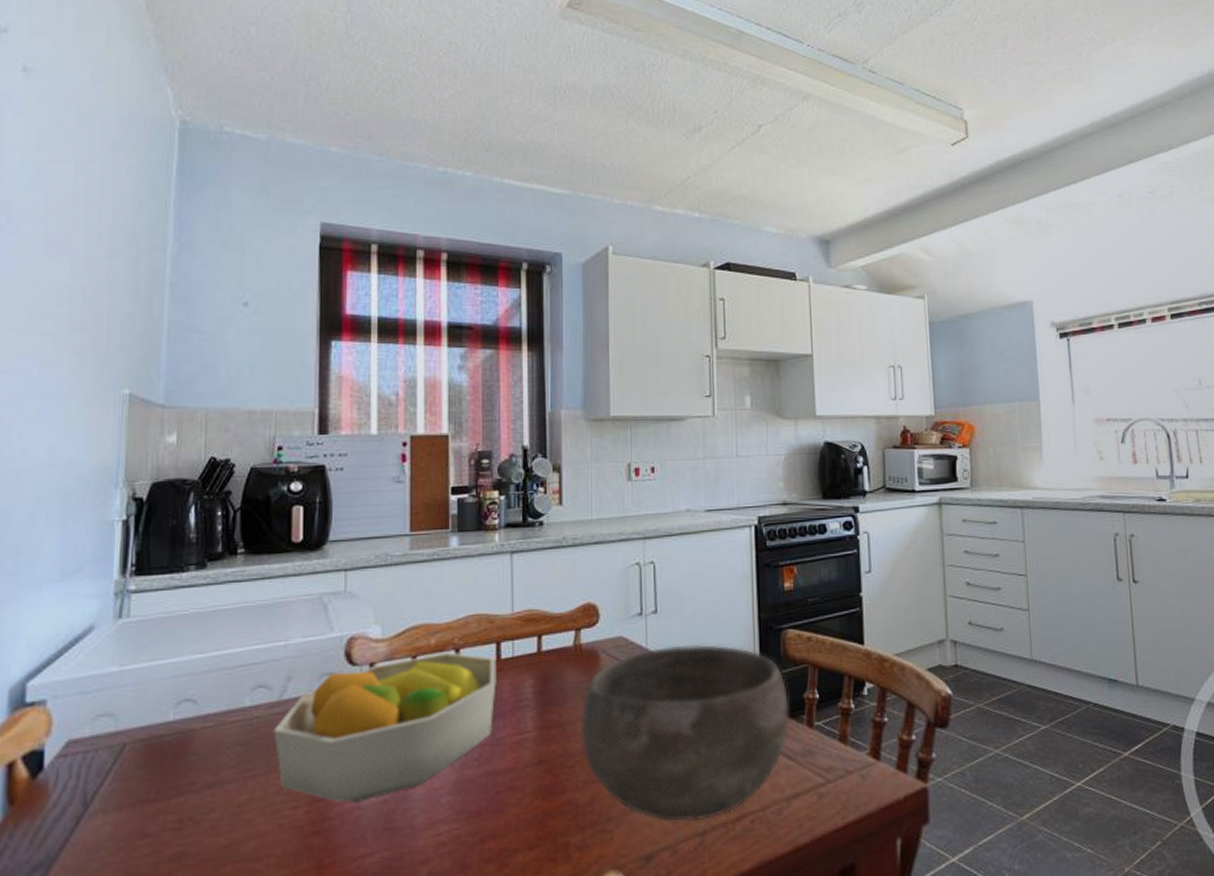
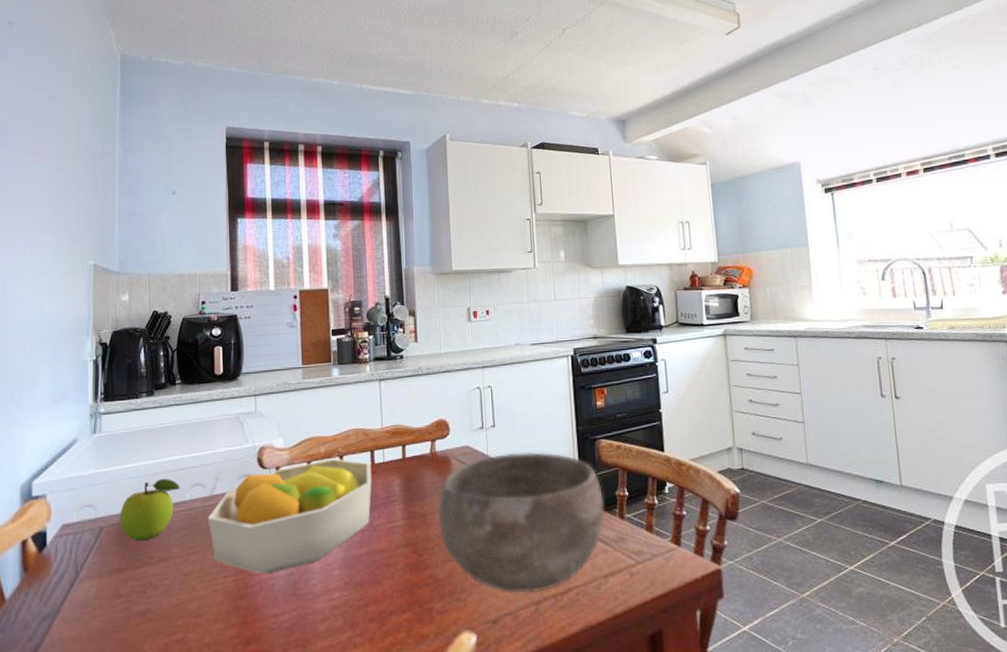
fruit: none [150,677,238,762] -> present [120,478,180,541]

